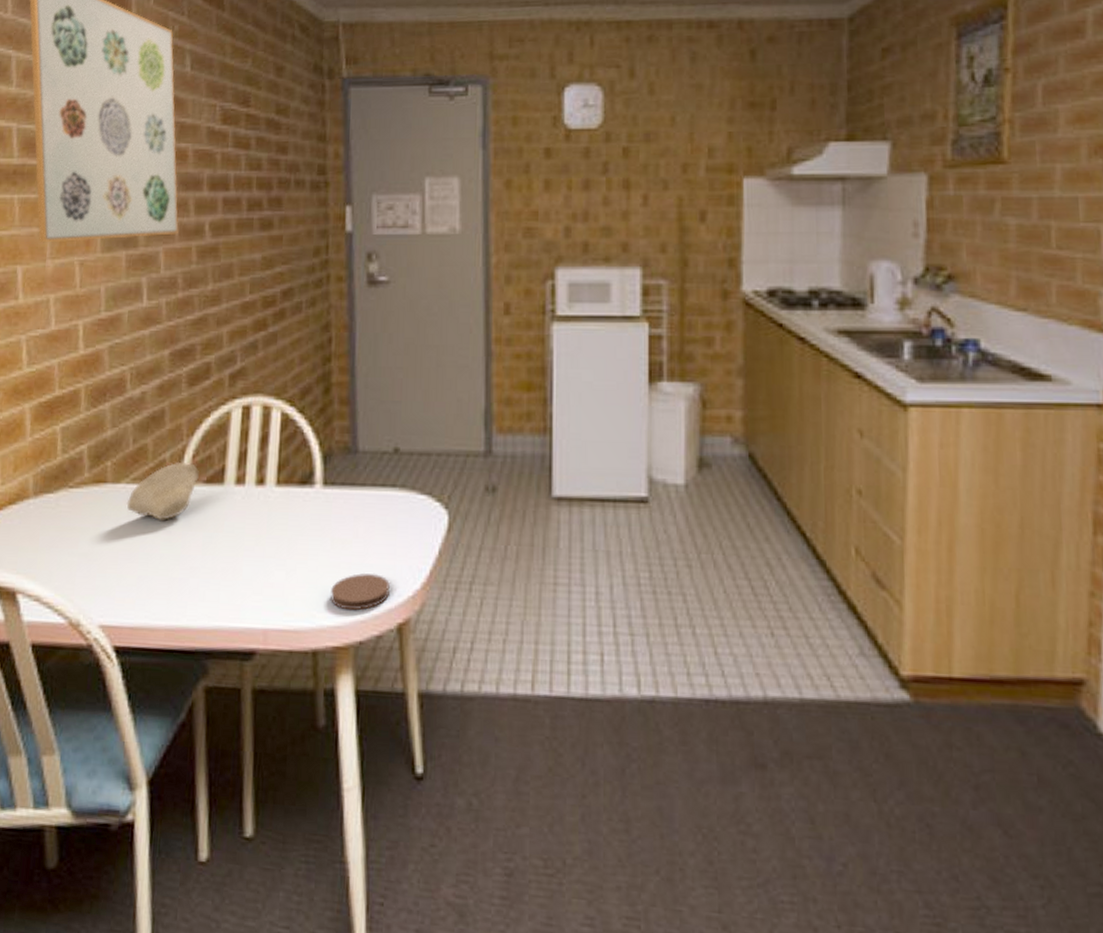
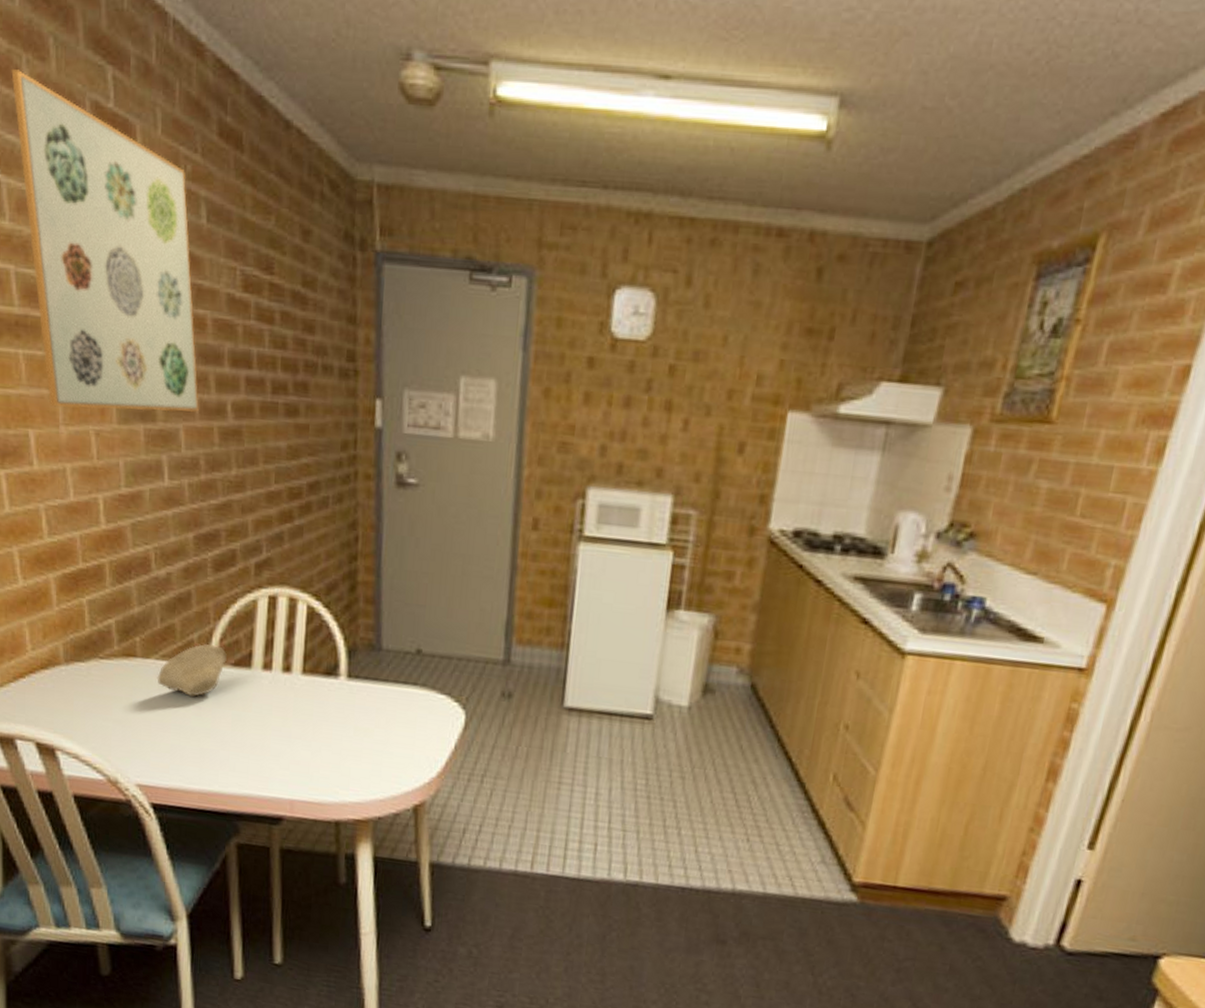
coaster: present [331,573,390,611] -> none [353,759,408,791]

